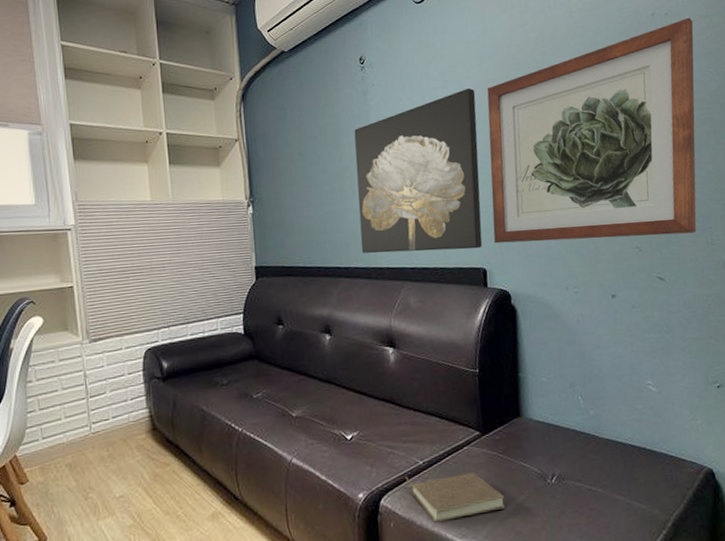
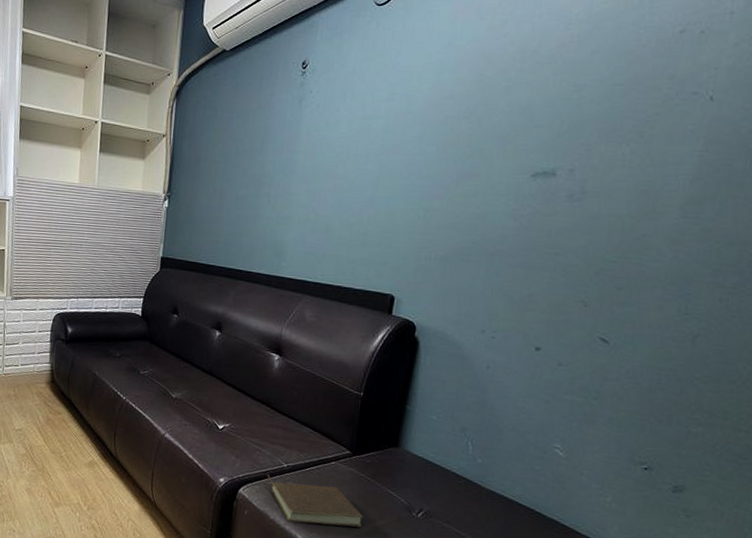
wall art: present [354,88,483,253] -> none [266,104,425,275]
wall art: present [487,17,697,244] -> none [410,38,740,297]

